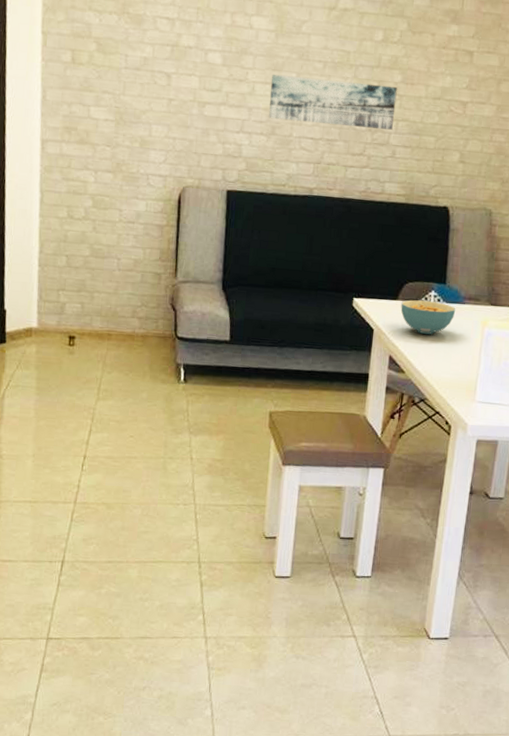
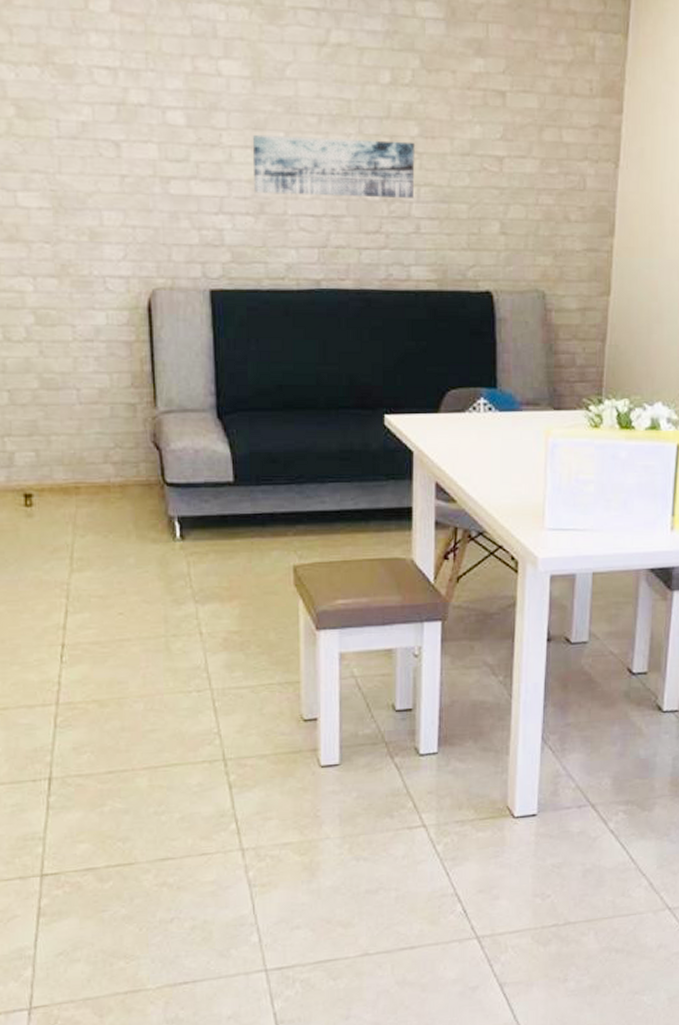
cereal bowl: present [400,300,456,335] -> none [444,411,512,452]

